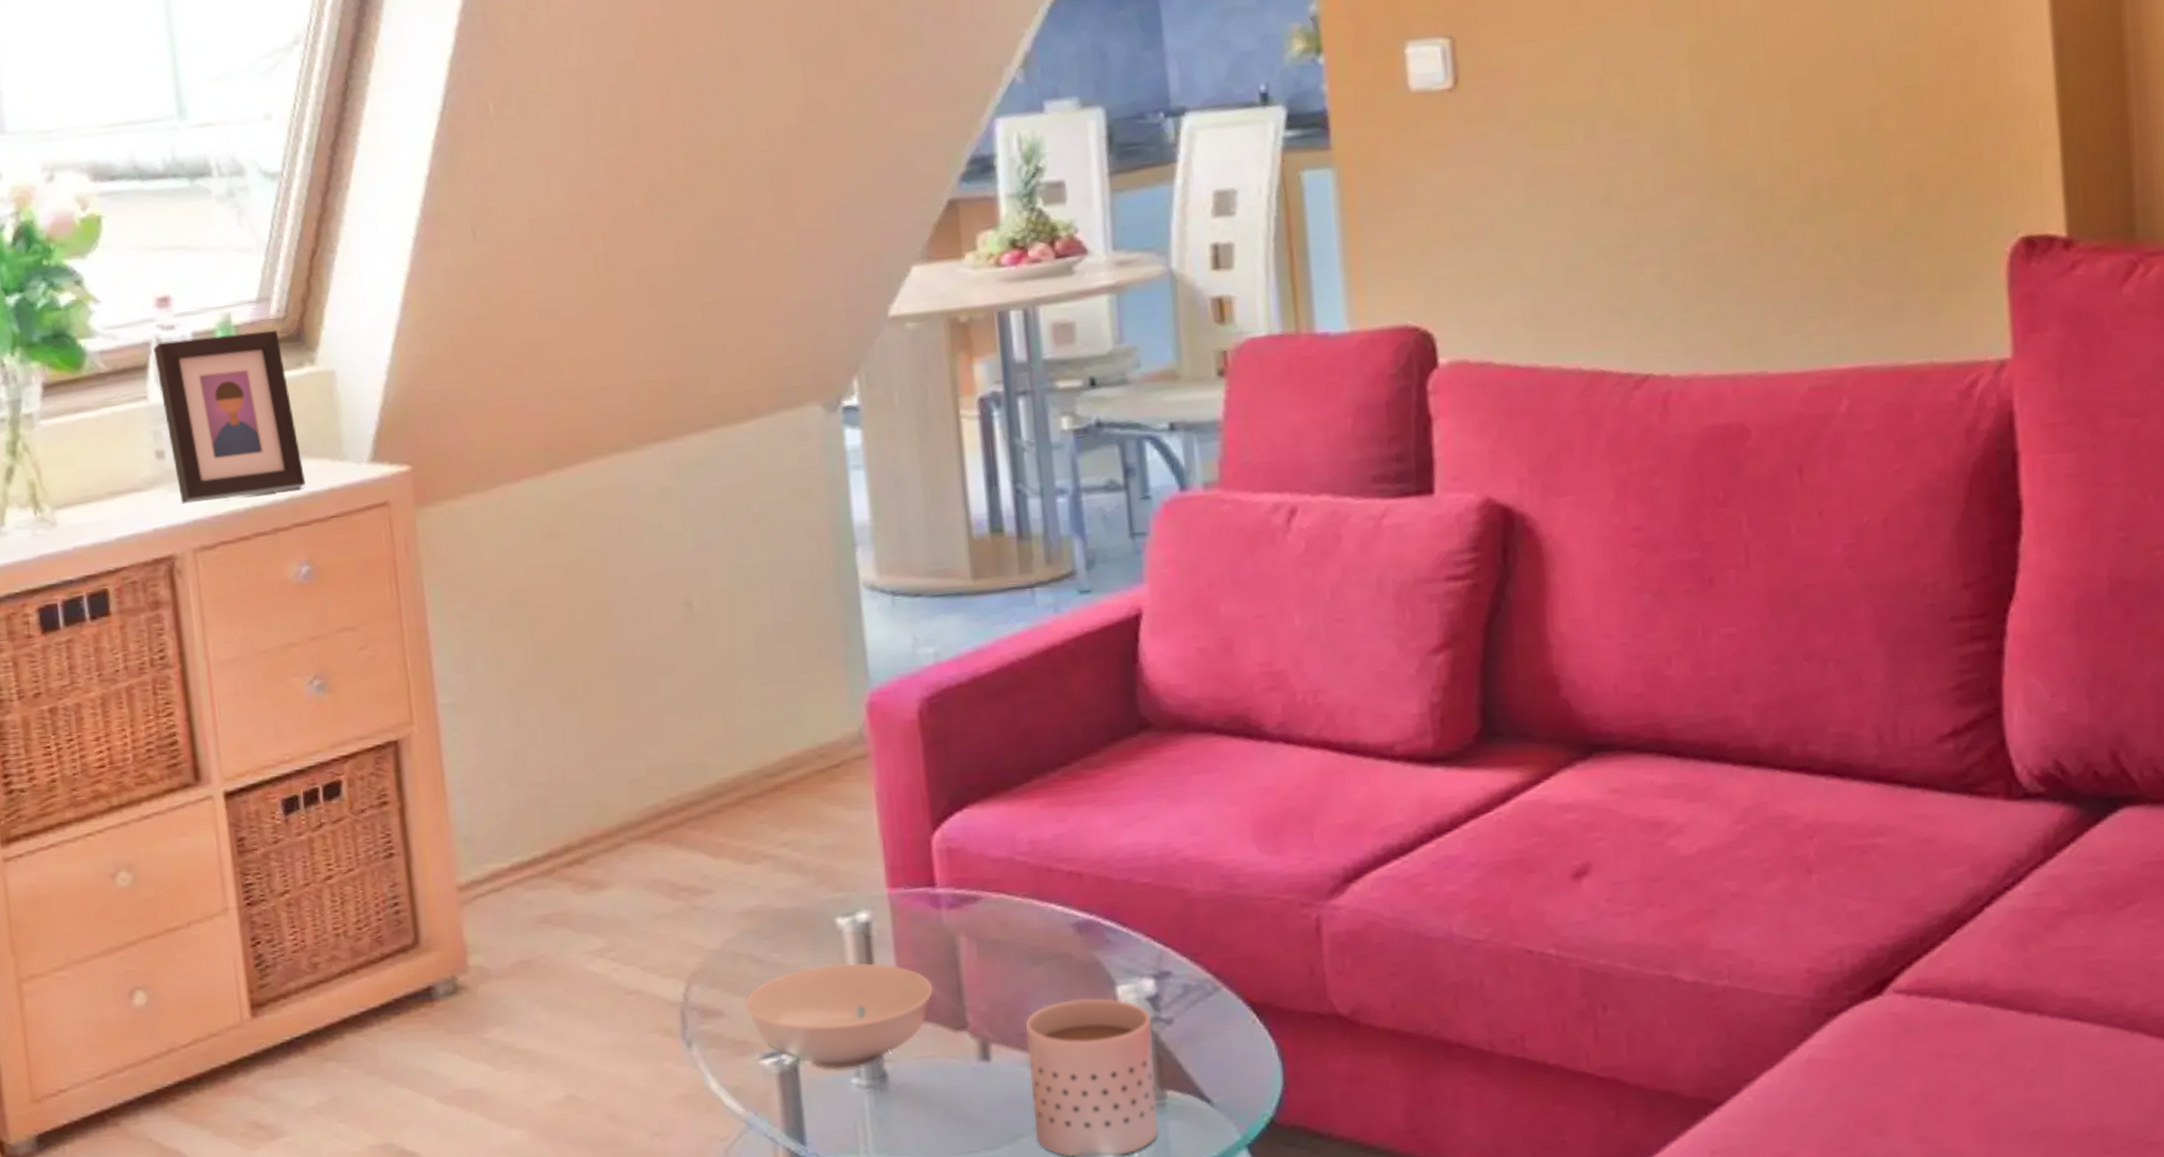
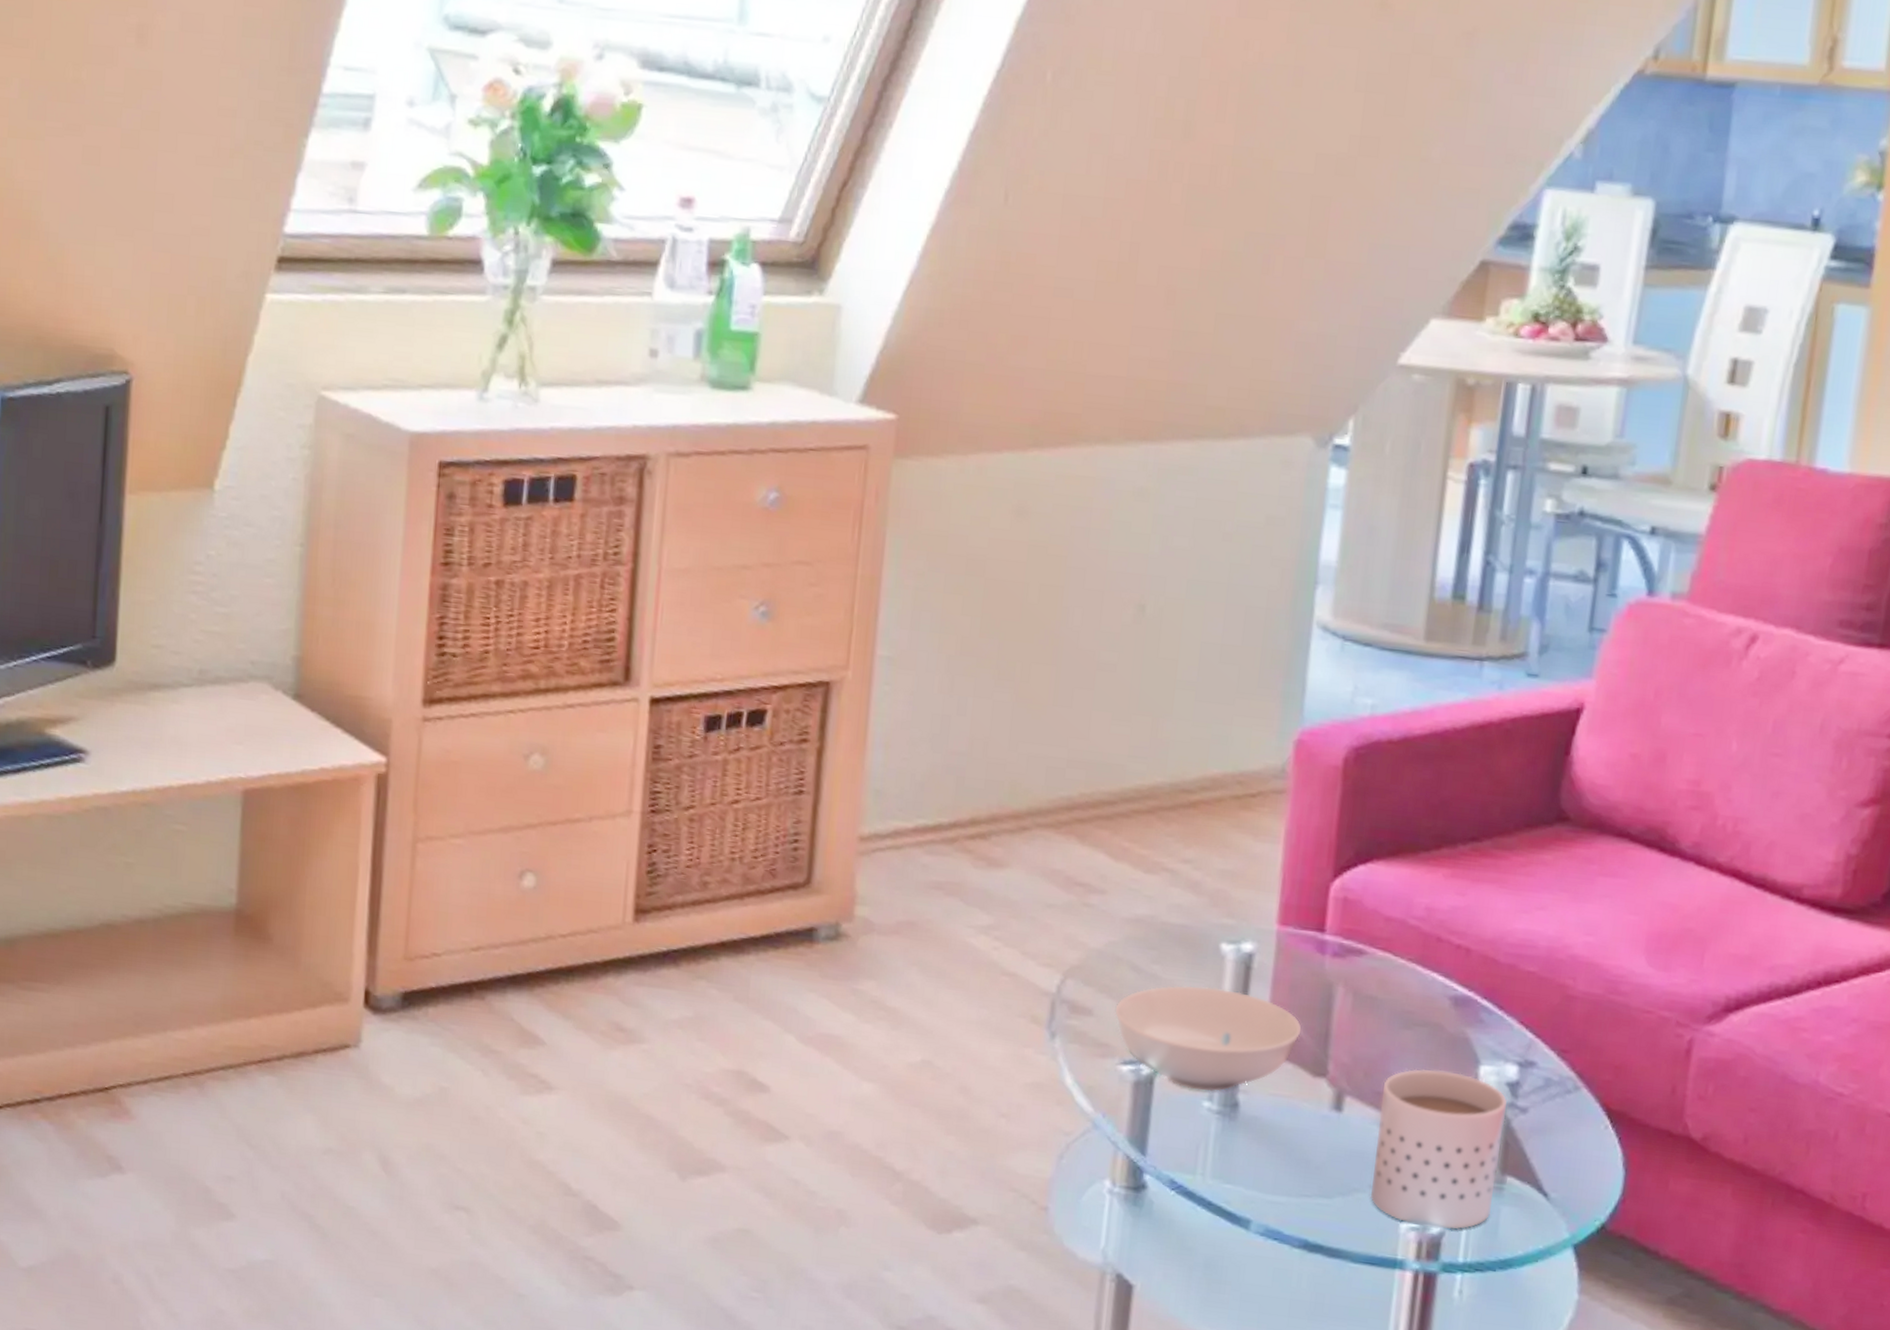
picture frame: present [153,329,305,504] -> none [665,242,794,416]

